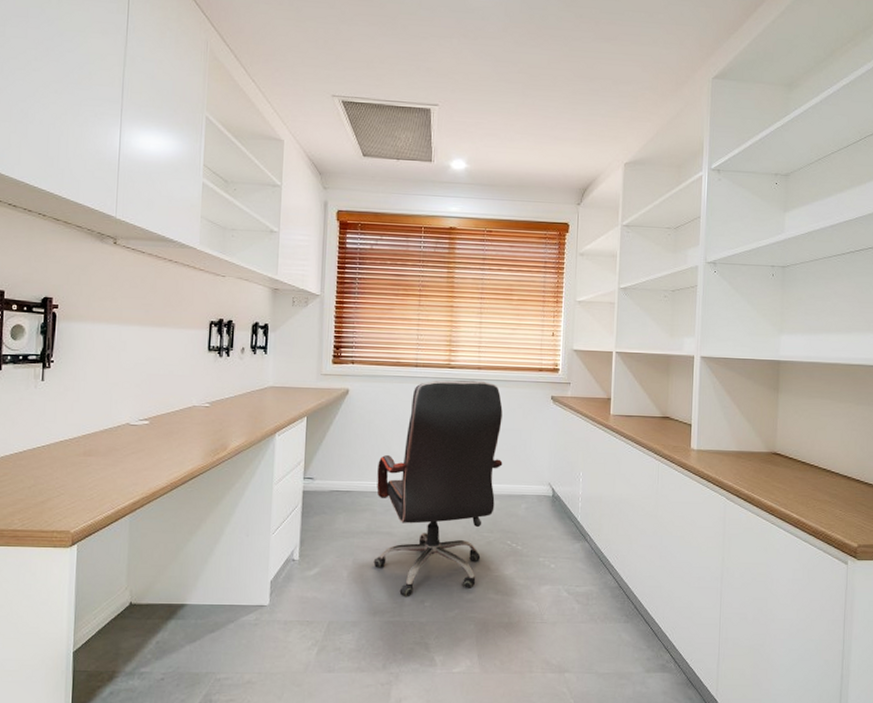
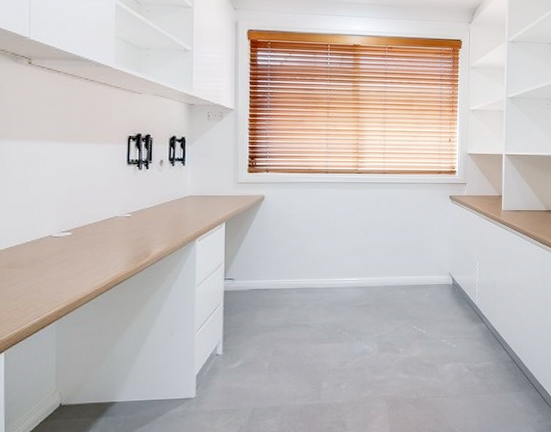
office chair: present [373,380,503,597] -> none [292,183,408,382]

